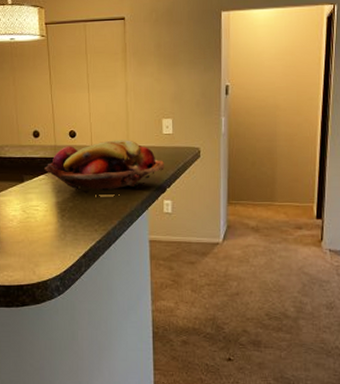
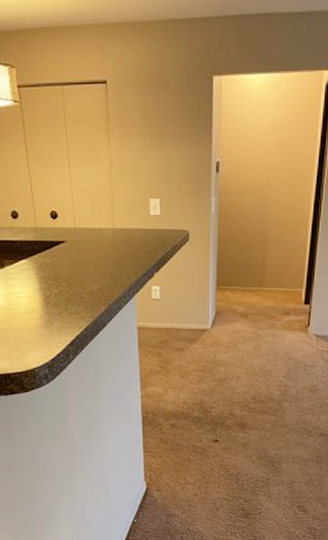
fruit basket: present [44,140,165,194] -> none [25,221,153,279]

